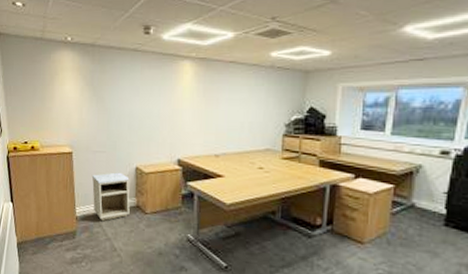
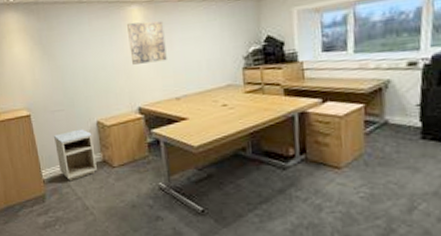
wall art: none [177,78,213,118] -> present [127,21,167,65]

